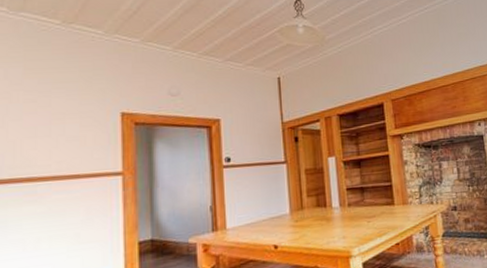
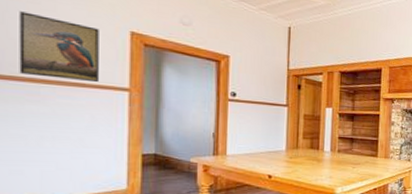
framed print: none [17,112,94,175] -> present [19,11,100,83]

